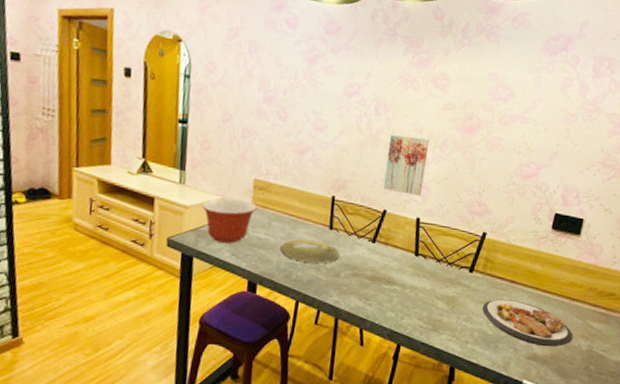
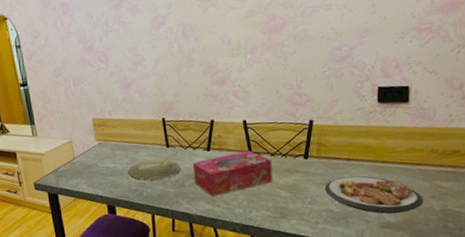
mixing bowl: present [201,198,257,243] -> none [54,138,100,178]
tissue box: none [350,250,436,294] -> present [192,150,273,196]
wall art: present [383,134,430,197] -> none [201,47,243,103]

